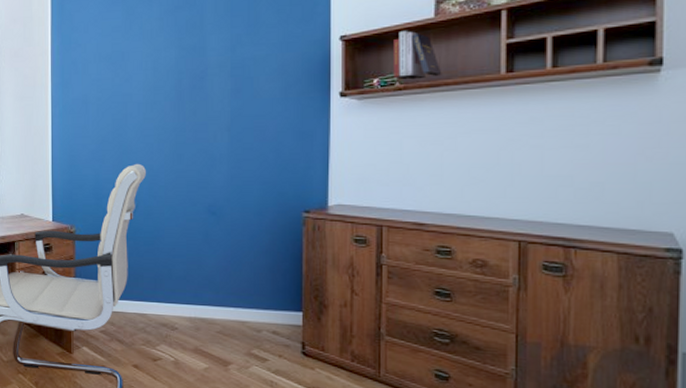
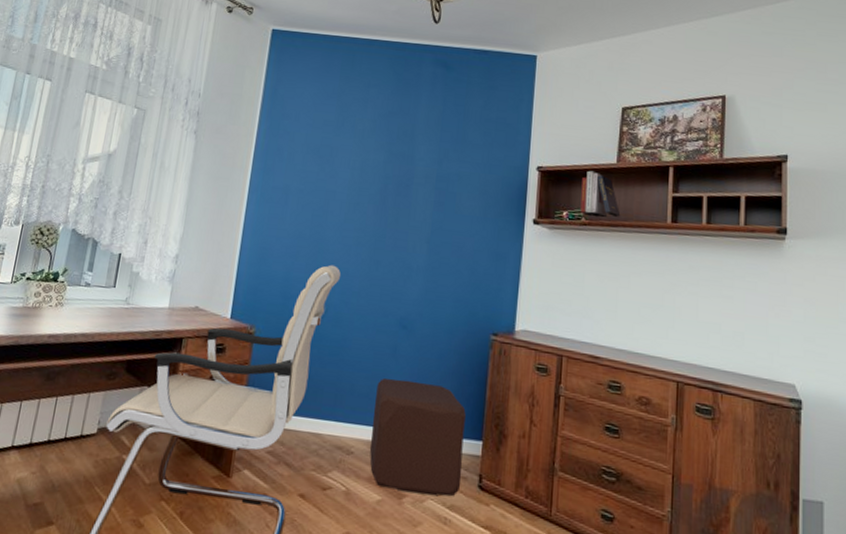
pouf: none [192,261,283,362] -> present [369,378,466,496]

